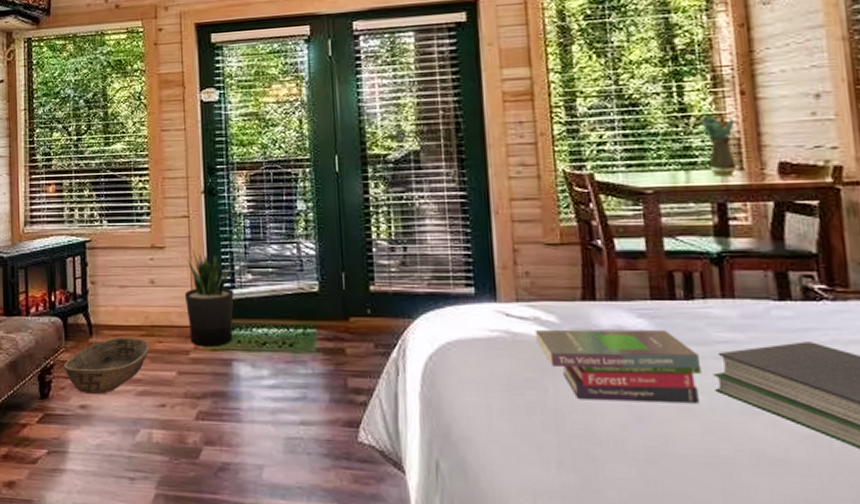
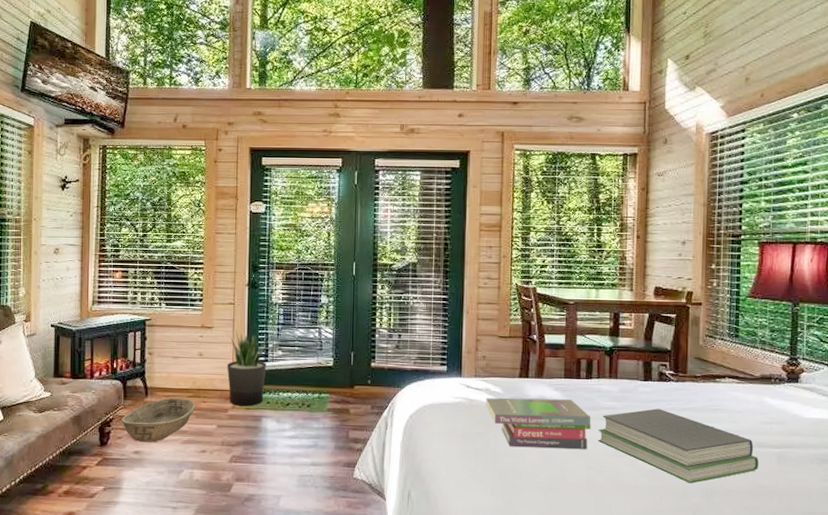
vase: present [698,113,738,178] -> none [609,249,631,296]

